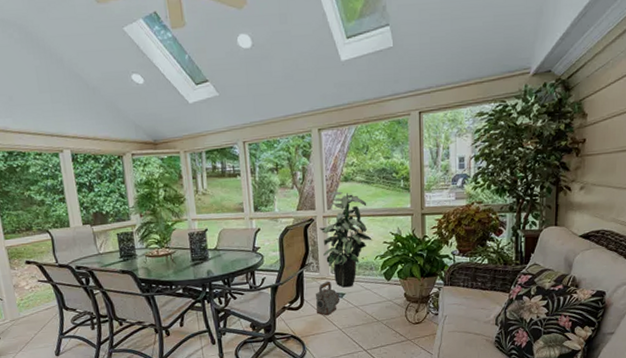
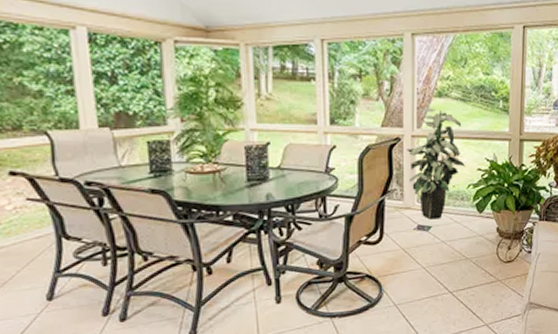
lantern: present [315,281,341,316] -> none [397,211,426,252]

